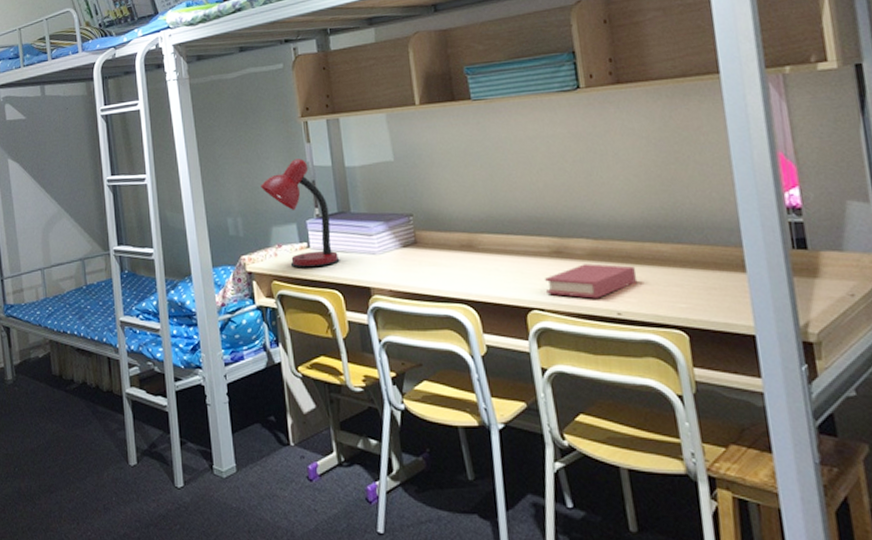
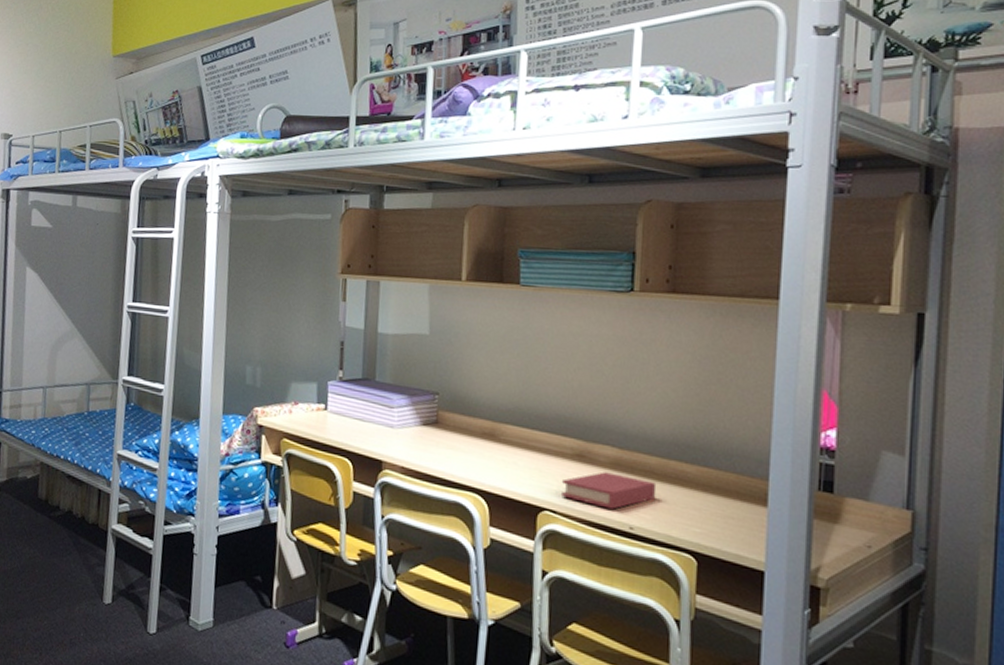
desk lamp: present [261,158,340,268] -> none [287,316,356,432]

